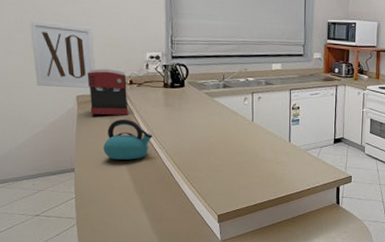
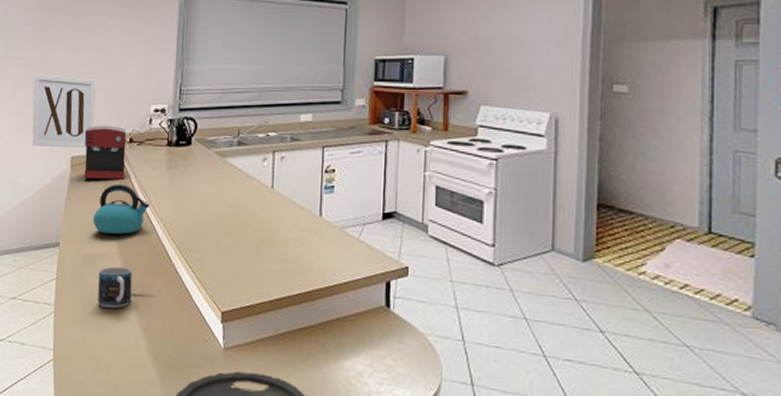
mug: none [113,185,144,218] -> present [97,266,133,308]

